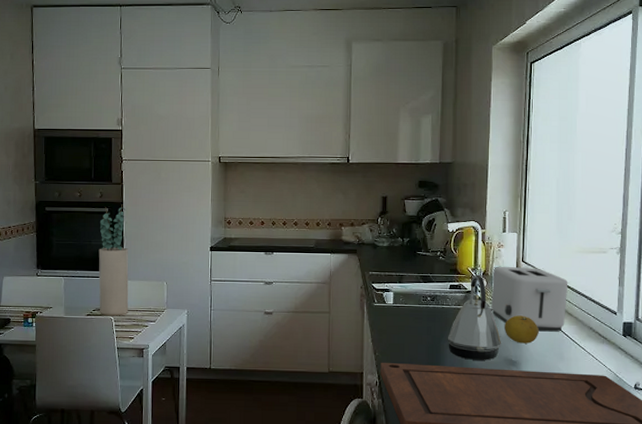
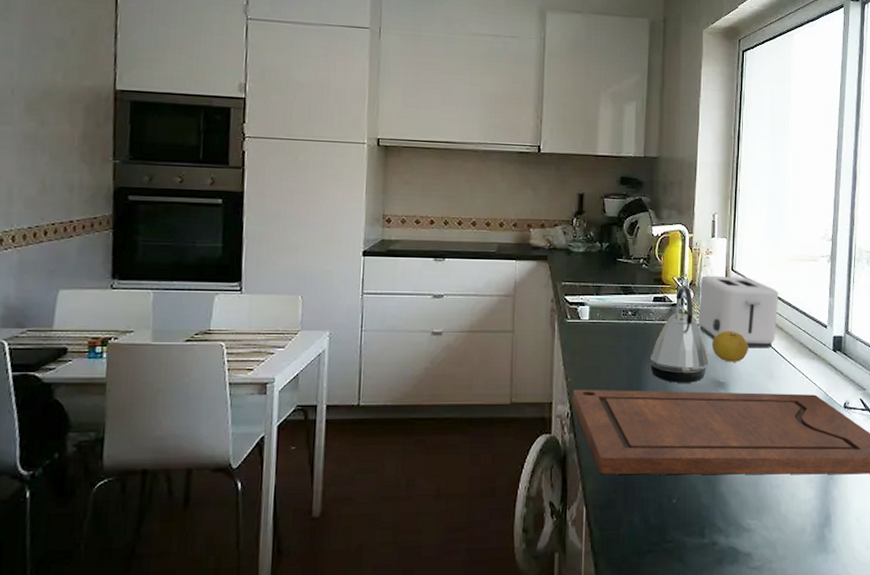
vase: present [98,204,129,316] -> none [204,194,250,341]

